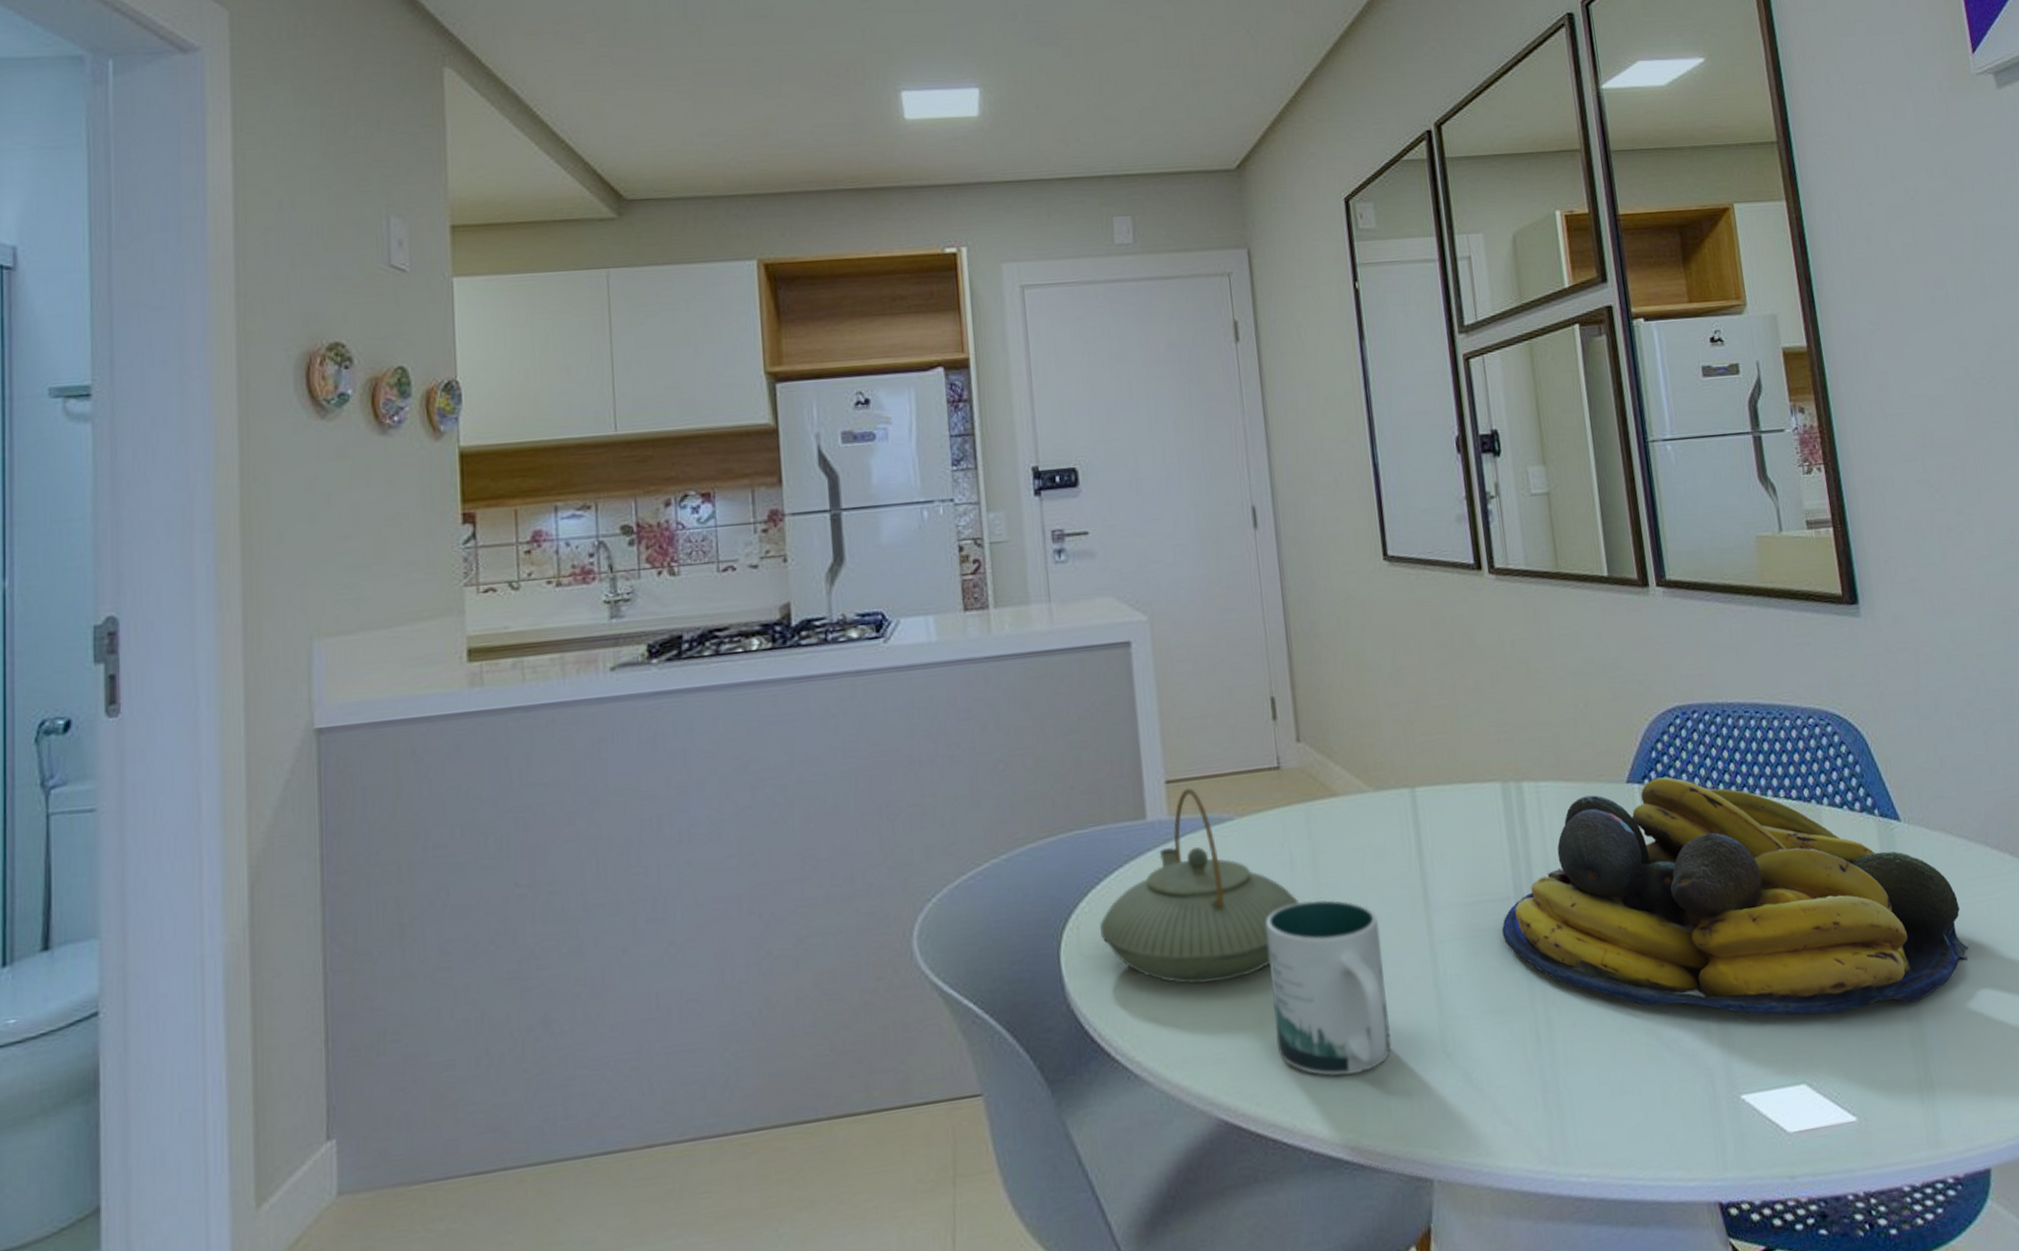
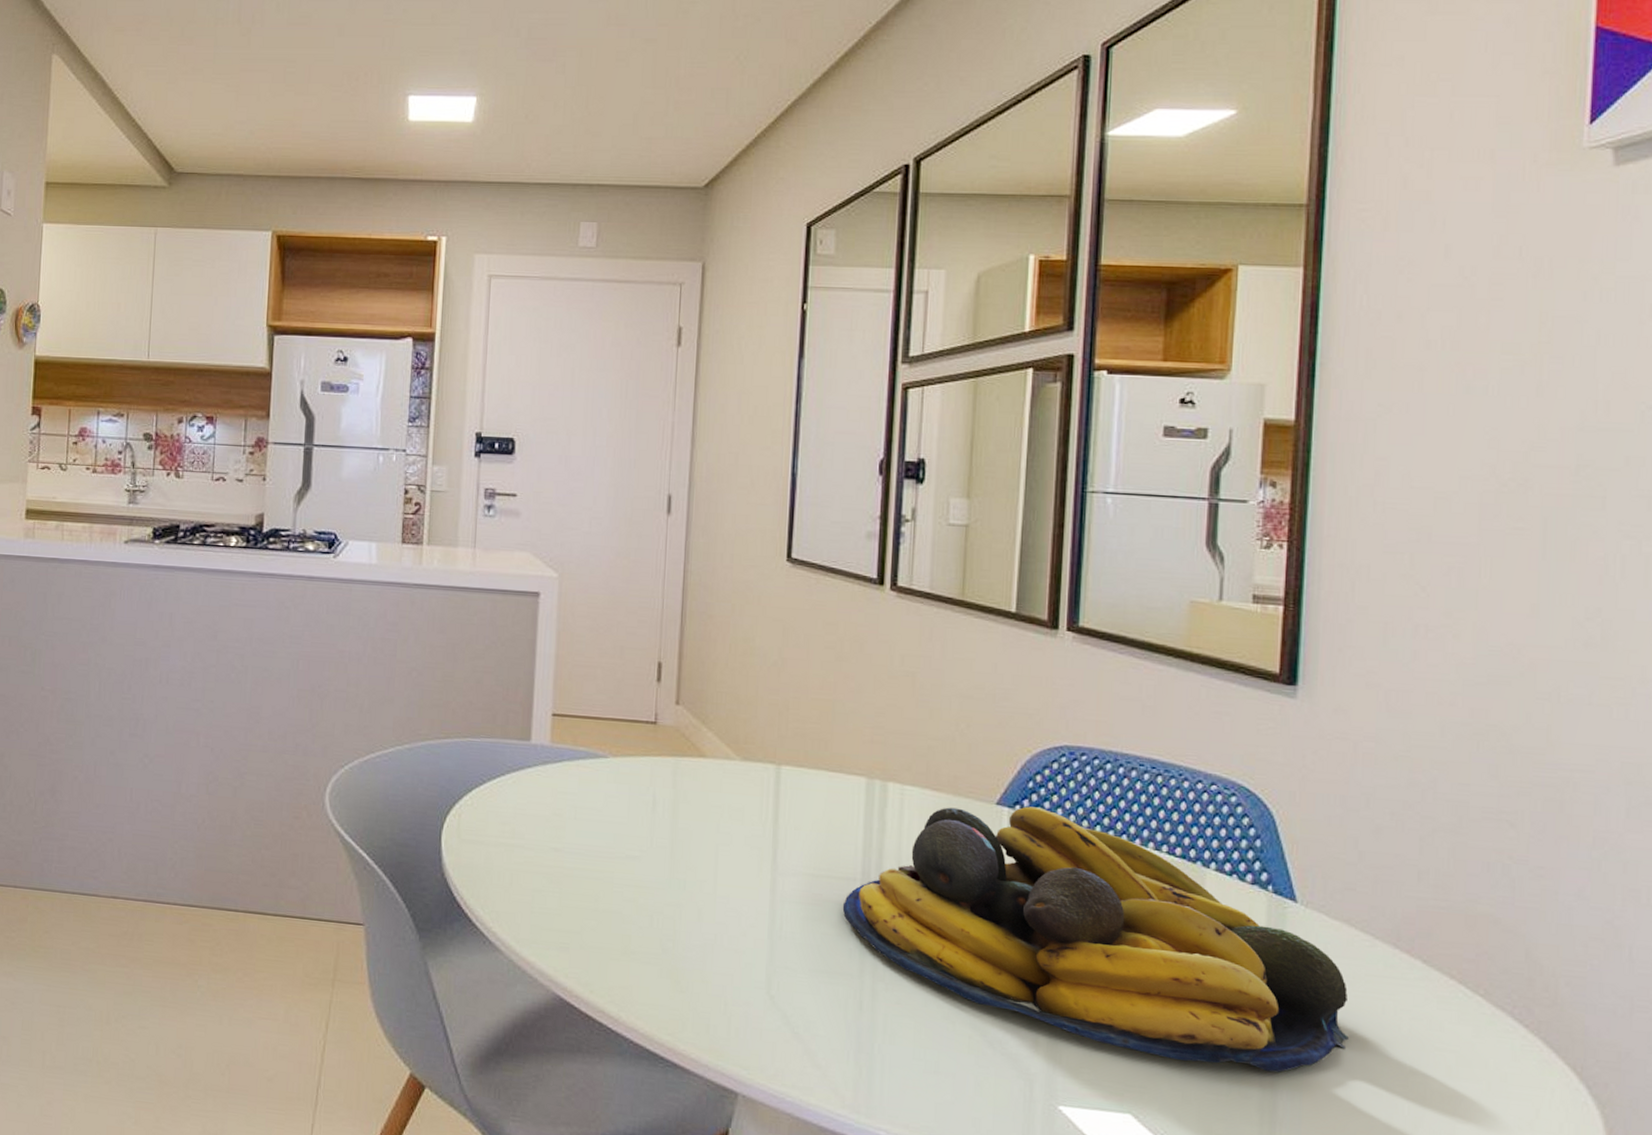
teapot: present [1100,788,1300,985] -> none [478,723,656,888]
mug: present [1265,899,1391,1076] -> none [615,838,726,991]

